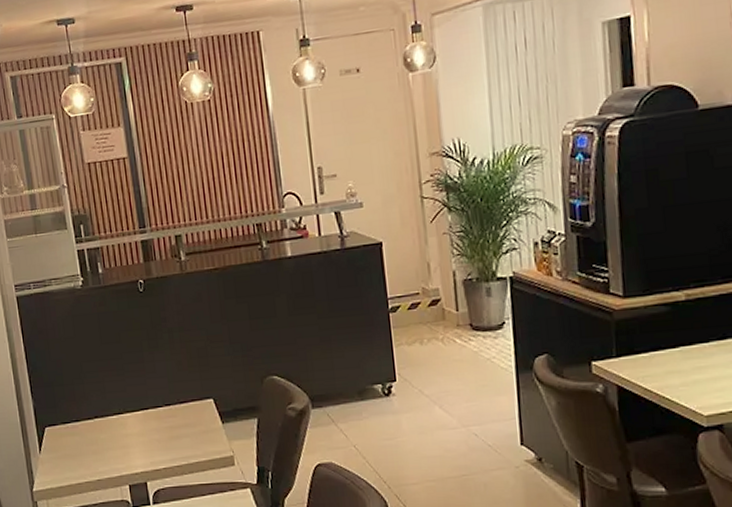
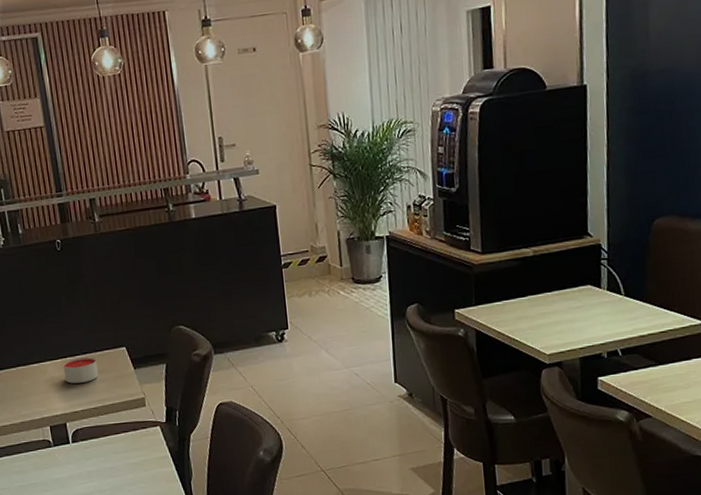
candle: none [144,409,183,438] -> present [63,357,98,384]

